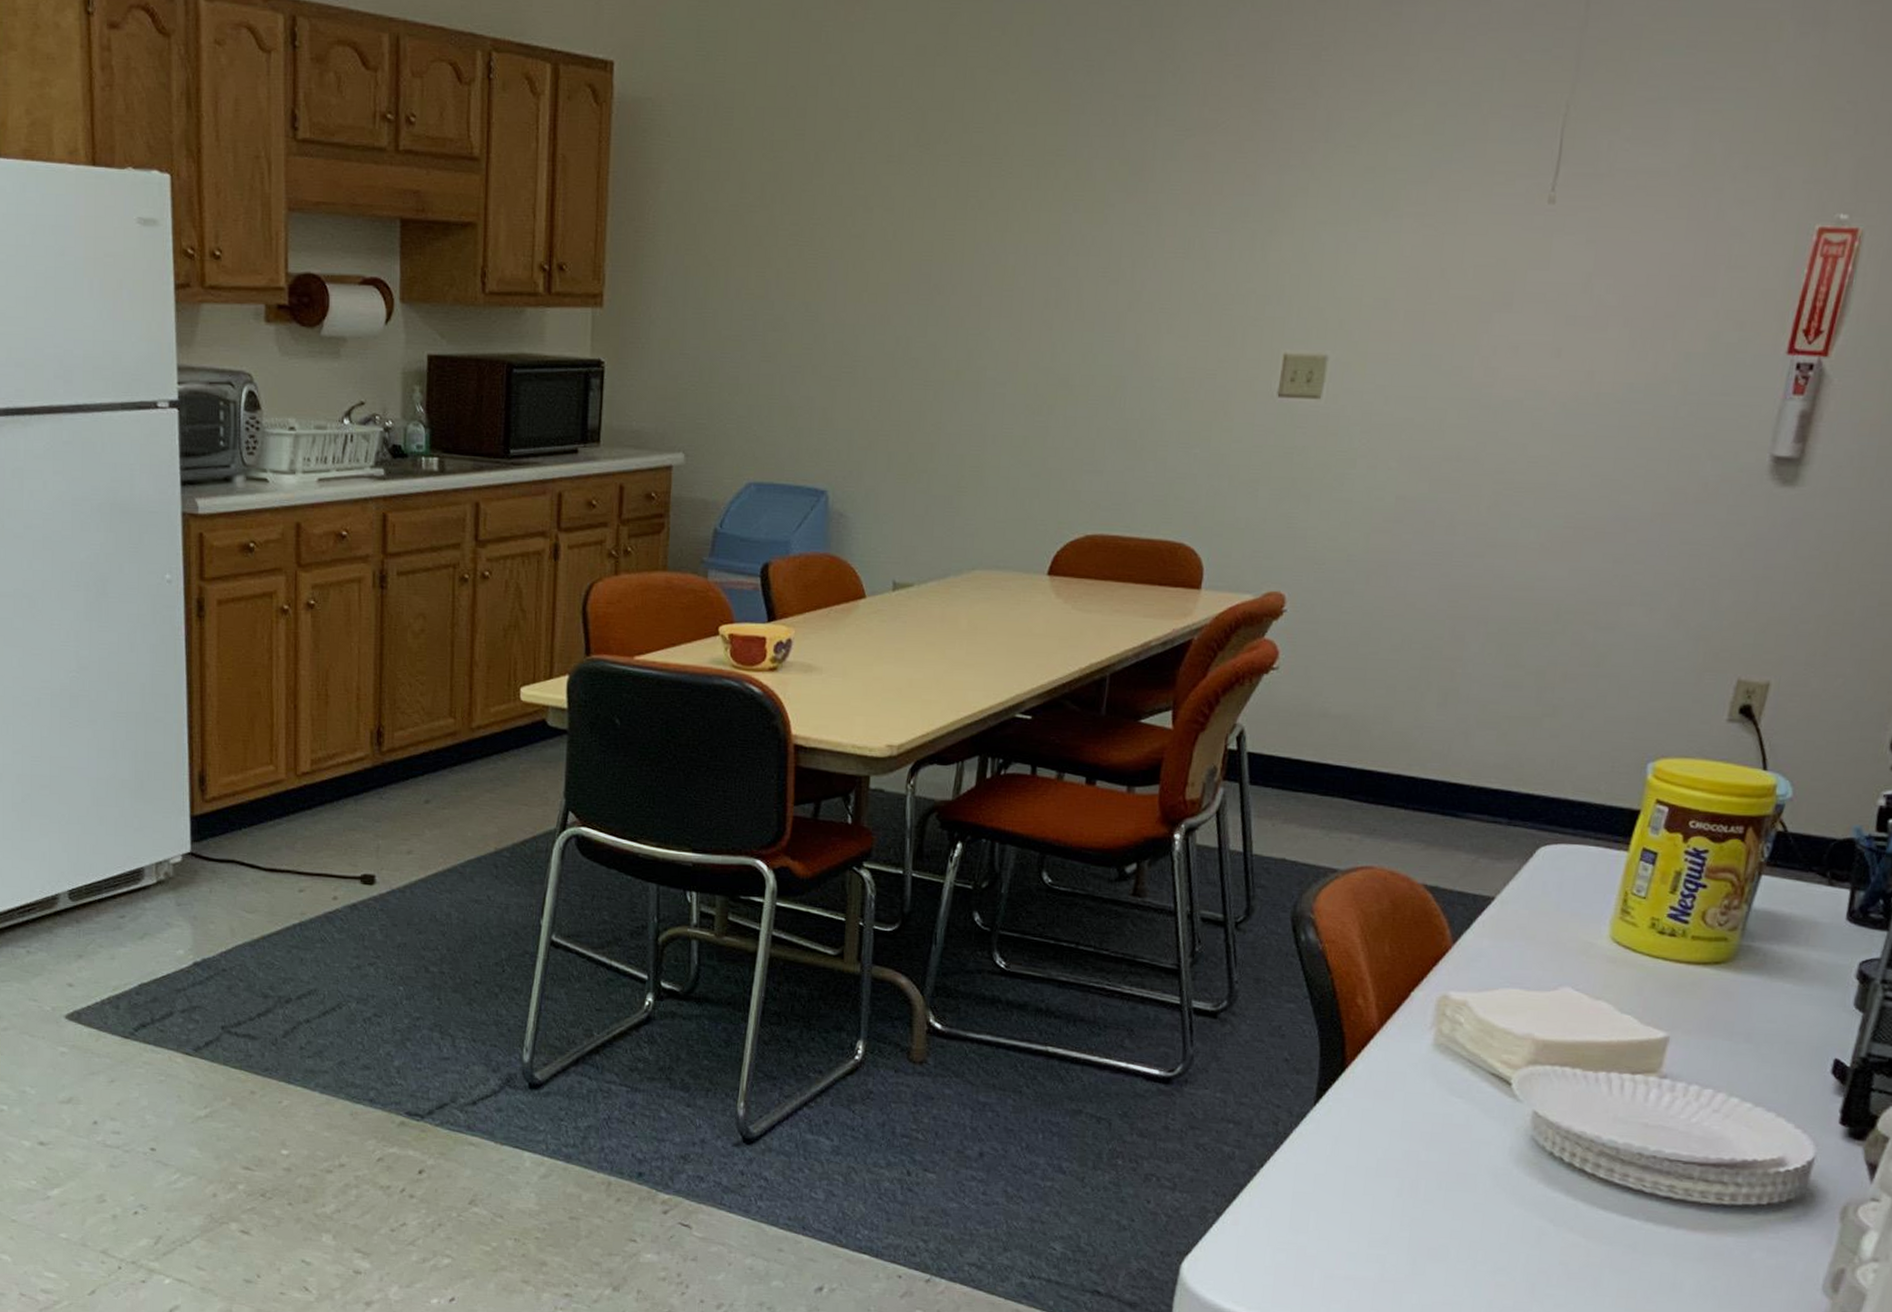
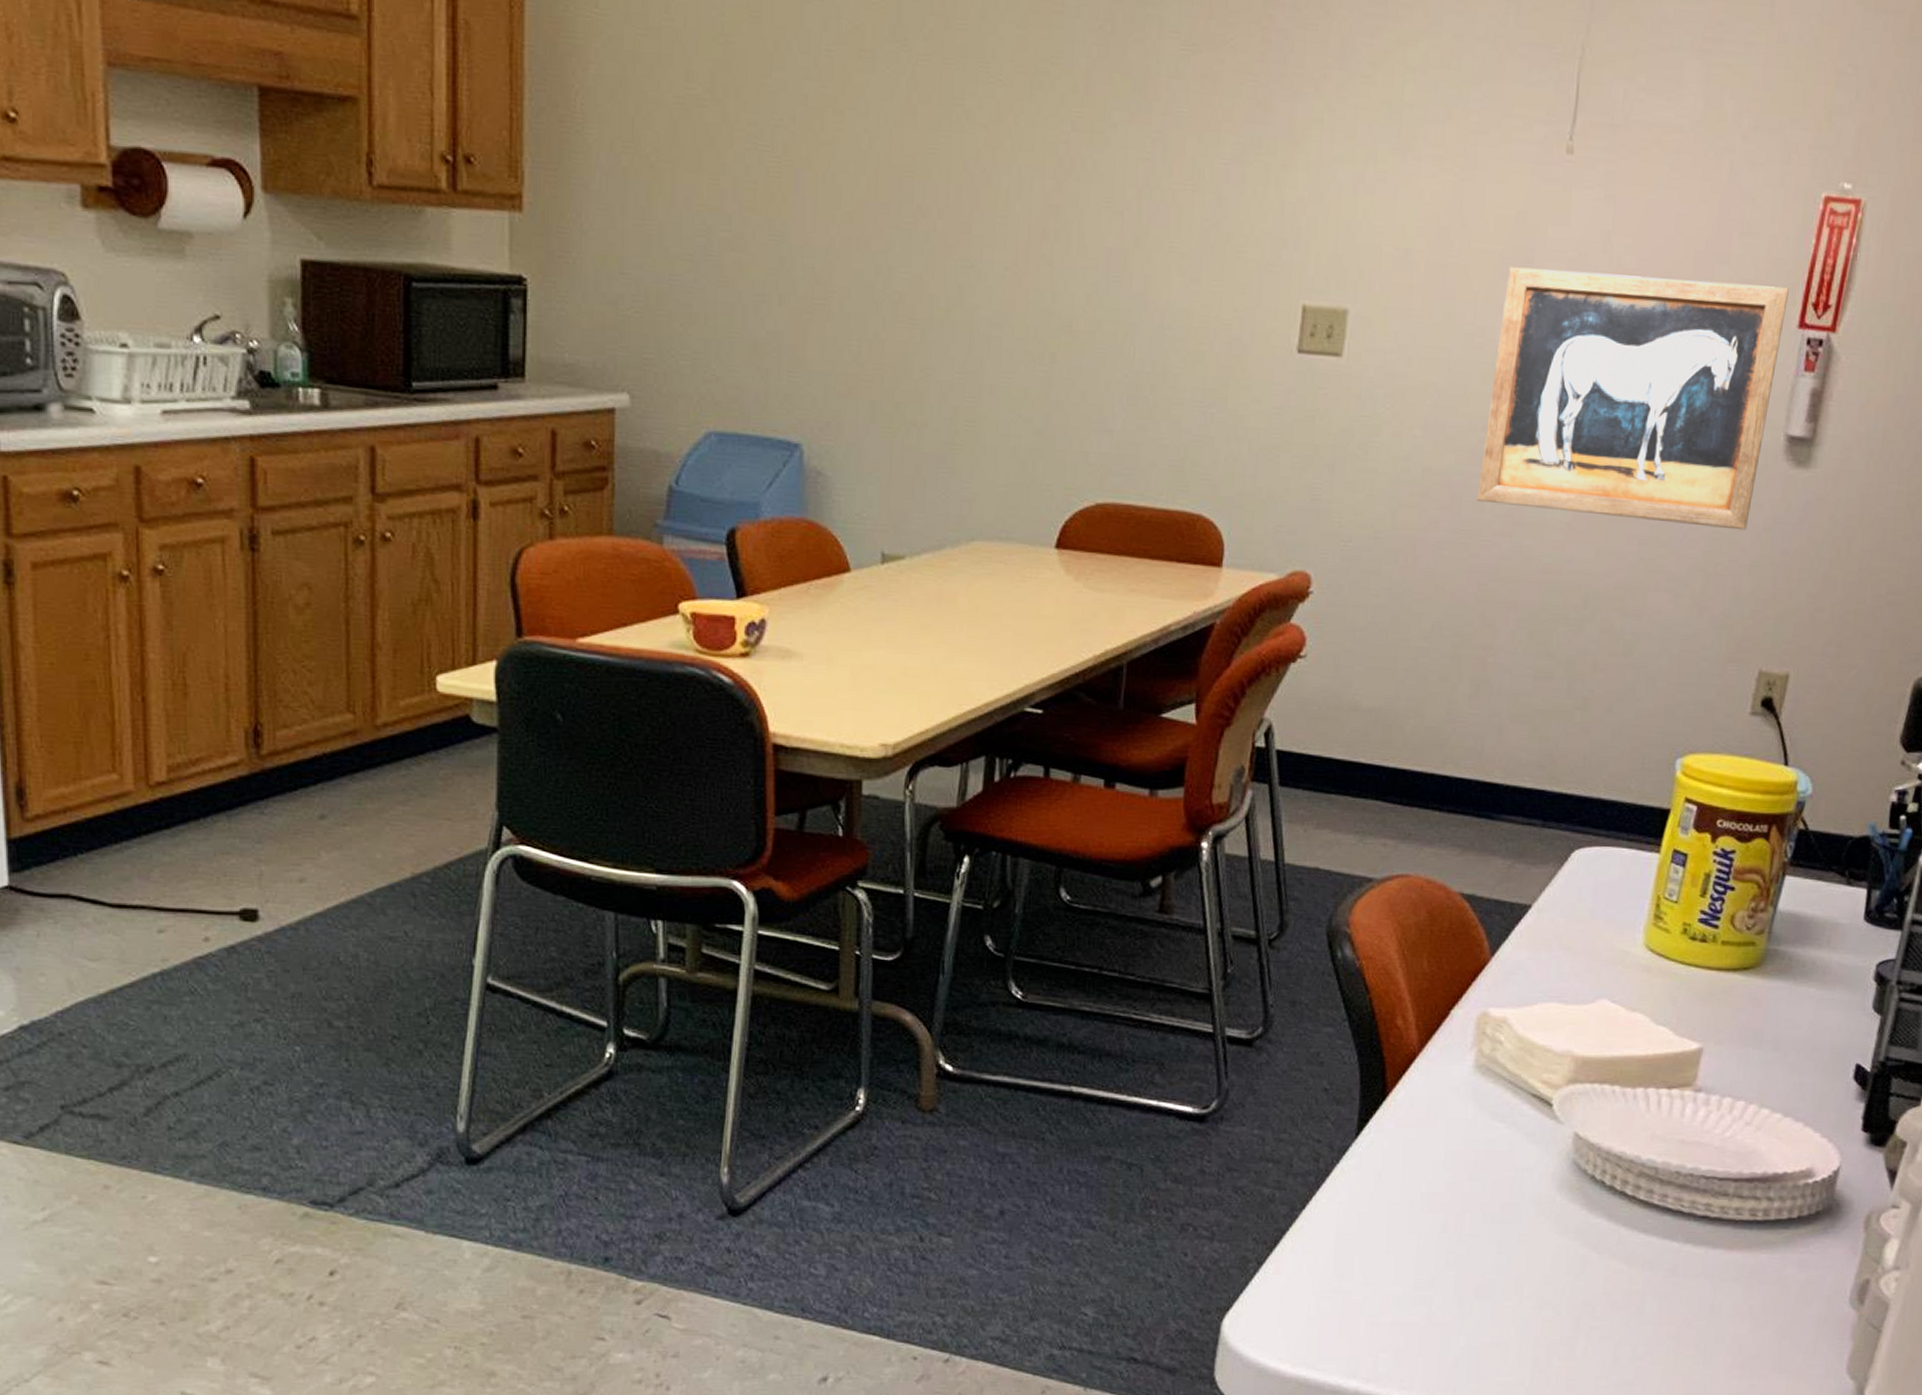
wall art: none [1450,310,1778,547] -> present [1477,266,1789,530]

